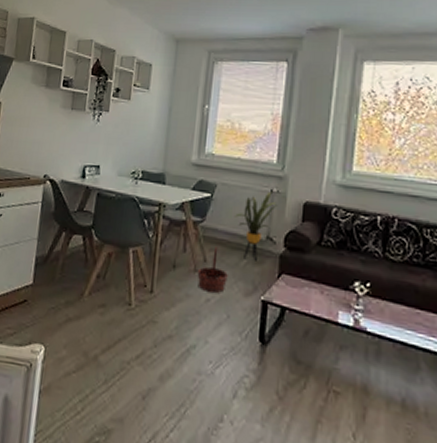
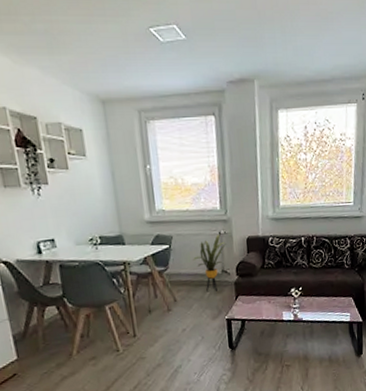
basket: present [197,247,228,293] -> none [170,287,197,324]

